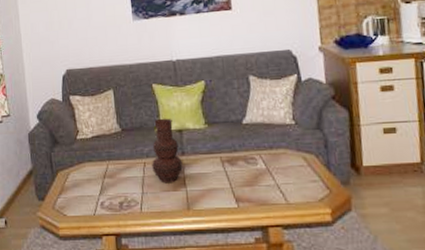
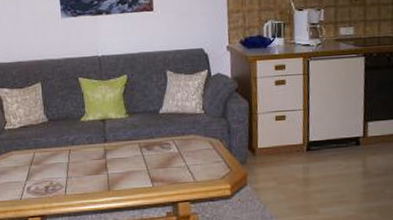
vase: present [151,118,183,184] -> none [75,109,105,168]

